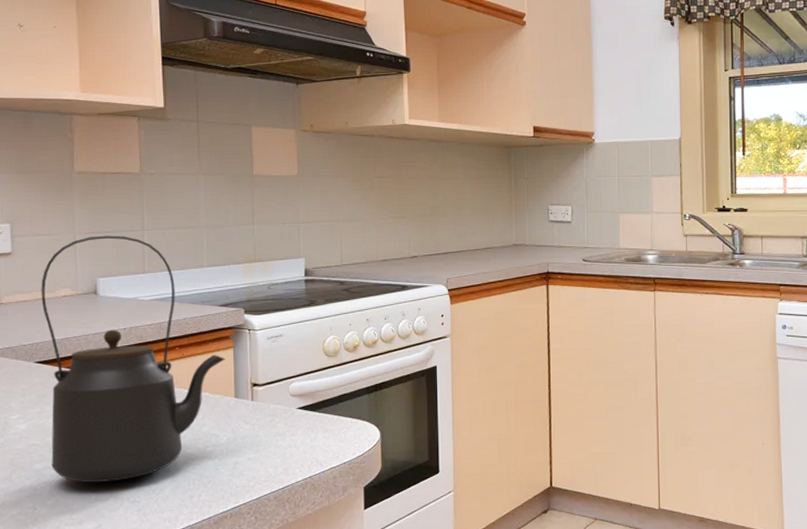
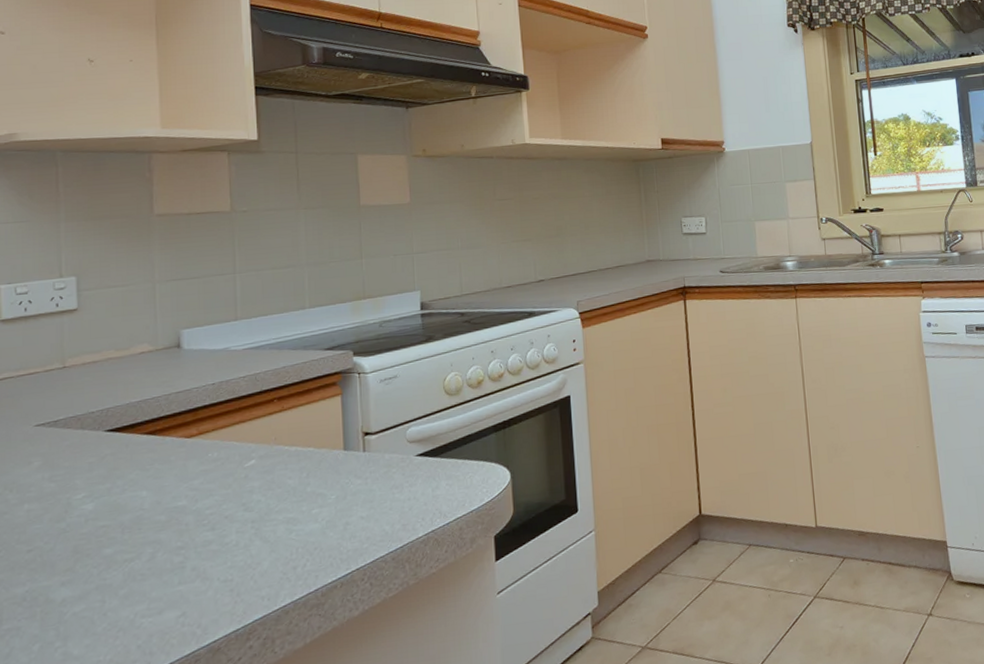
kettle: present [41,235,225,483] -> none [113,281,332,565]

